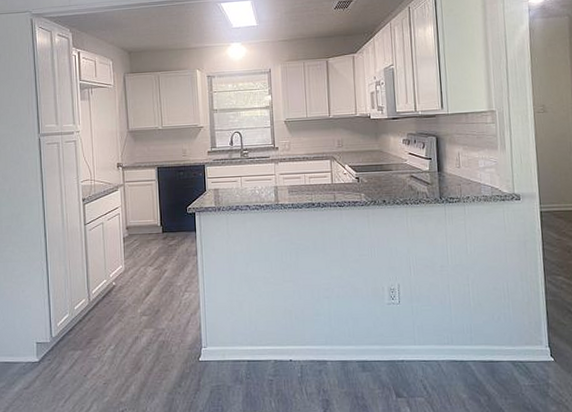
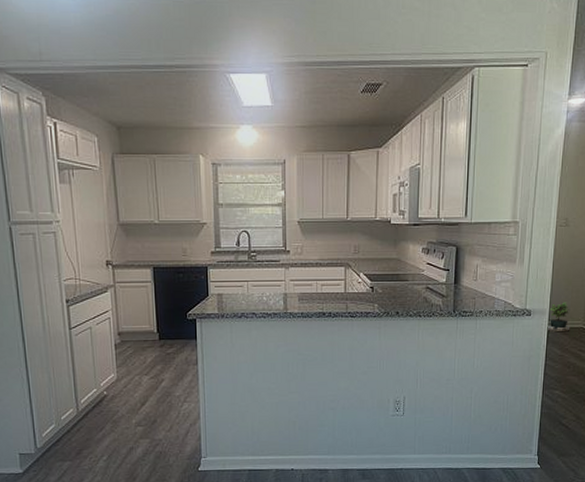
potted plant: none [538,185,564,216] -> present [546,302,571,333]

